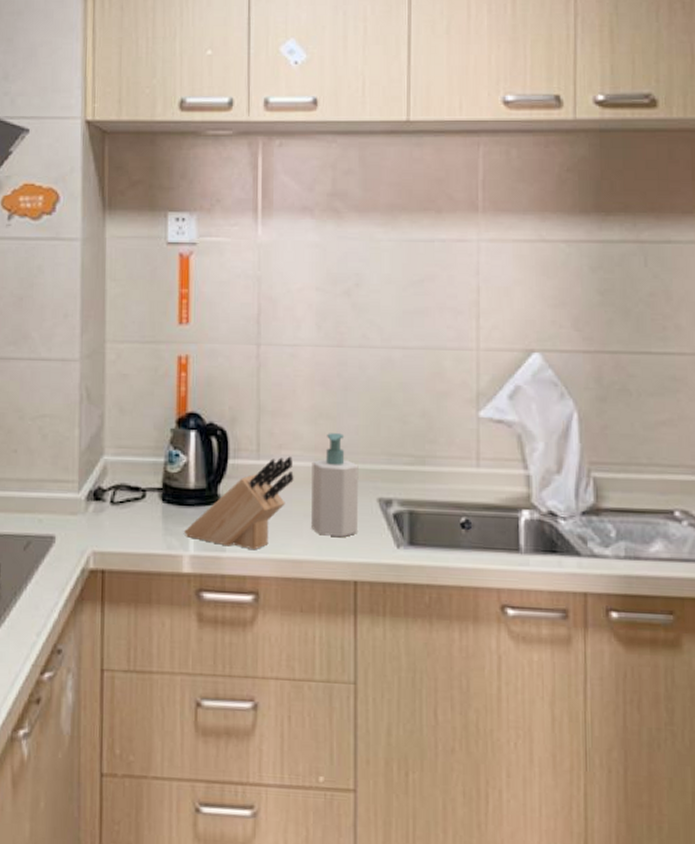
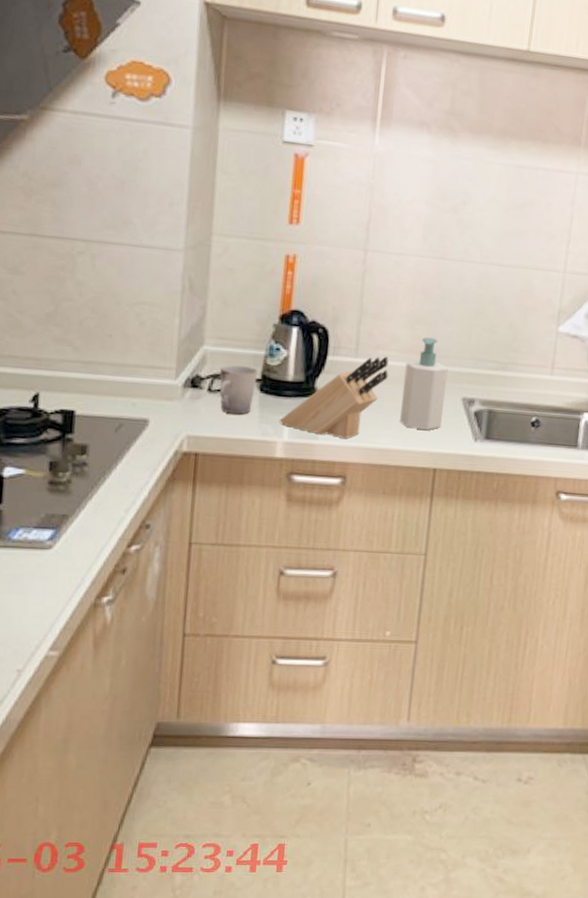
cup: none [121,475,159,527] -> present [219,365,258,415]

